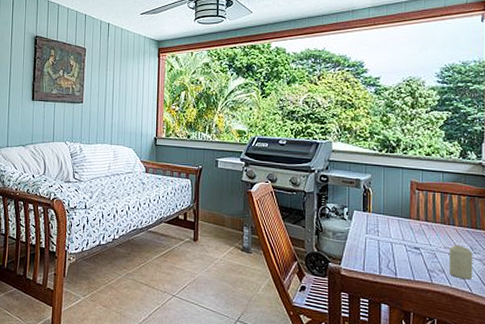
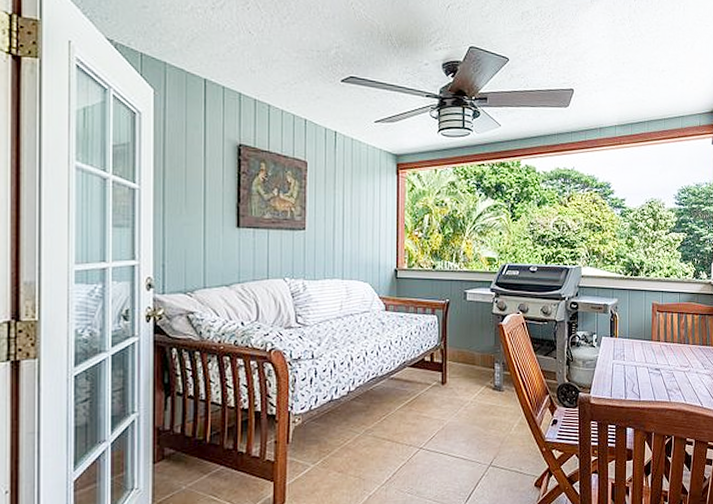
candle: present [449,244,473,280] -> none [685,362,704,395]

